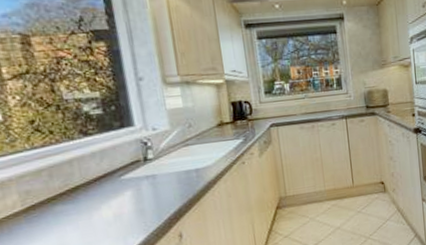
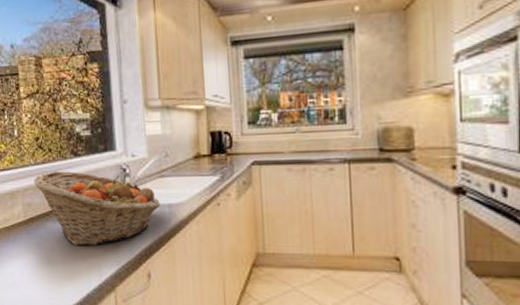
fruit basket: none [31,149,187,224] -> present [33,171,161,246]

